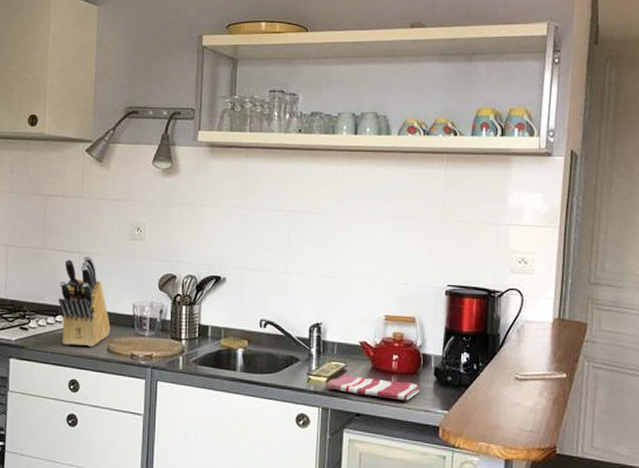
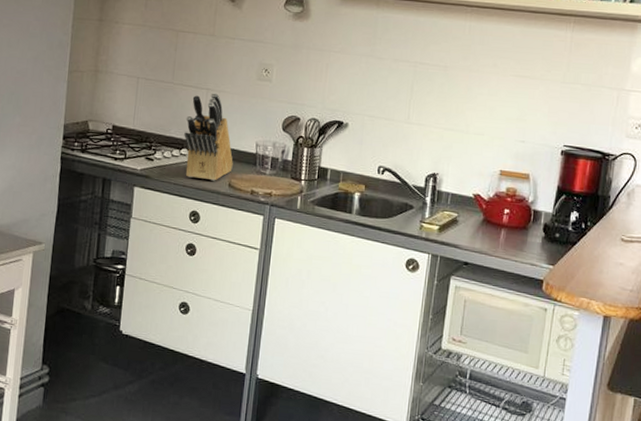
dish towel: present [326,373,420,401] -> none [438,223,528,254]

